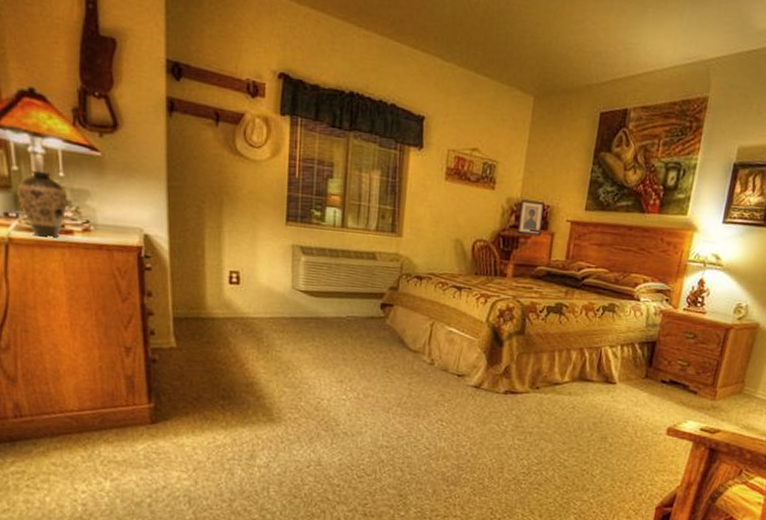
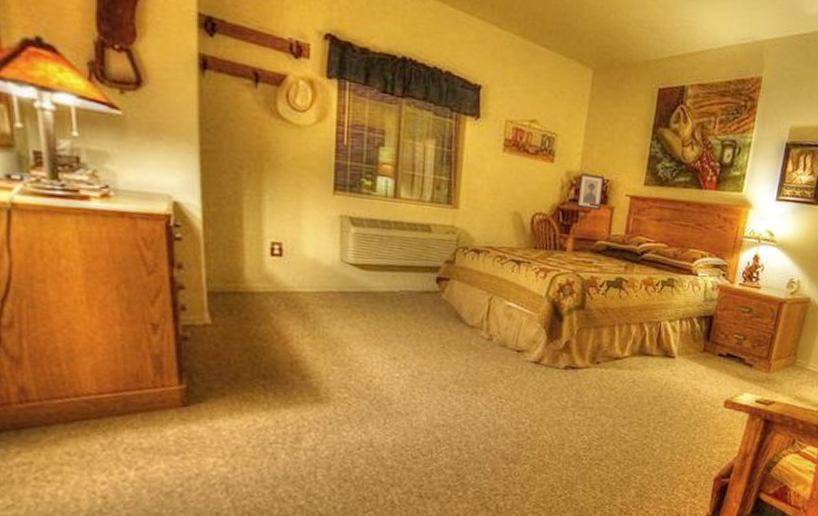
decorative vase: present [18,171,67,238] -> none [22,129,82,204]

